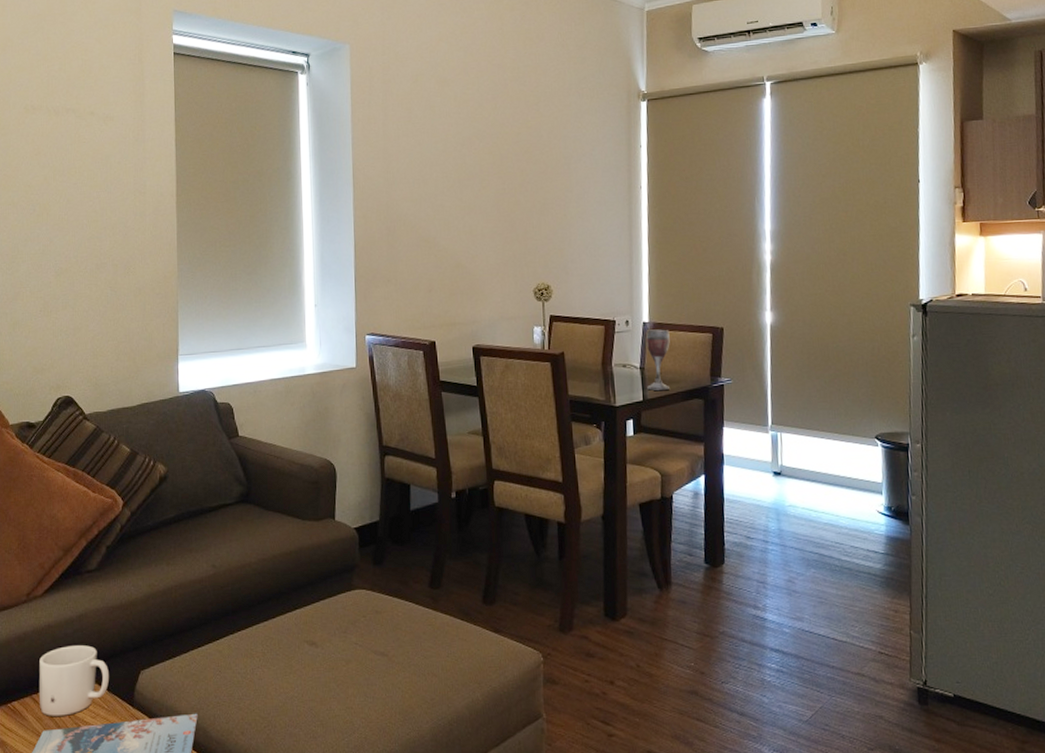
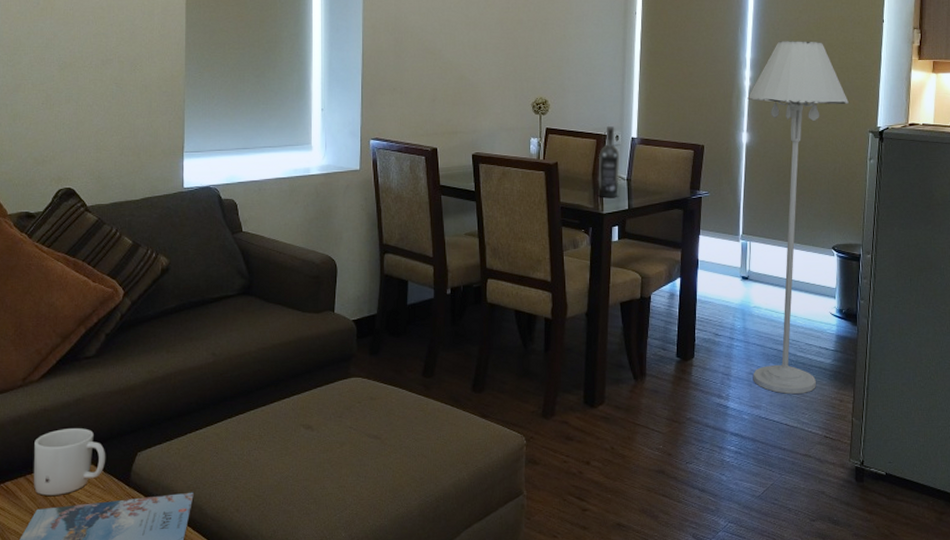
wine bottle: none [607,310,632,390] -> present [598,125,620,199]
cup: present [645,329,670,391] -> none [631,144,655,201]
floor lamp: none [769,207,885,605] -> present [747,41,849,395]

